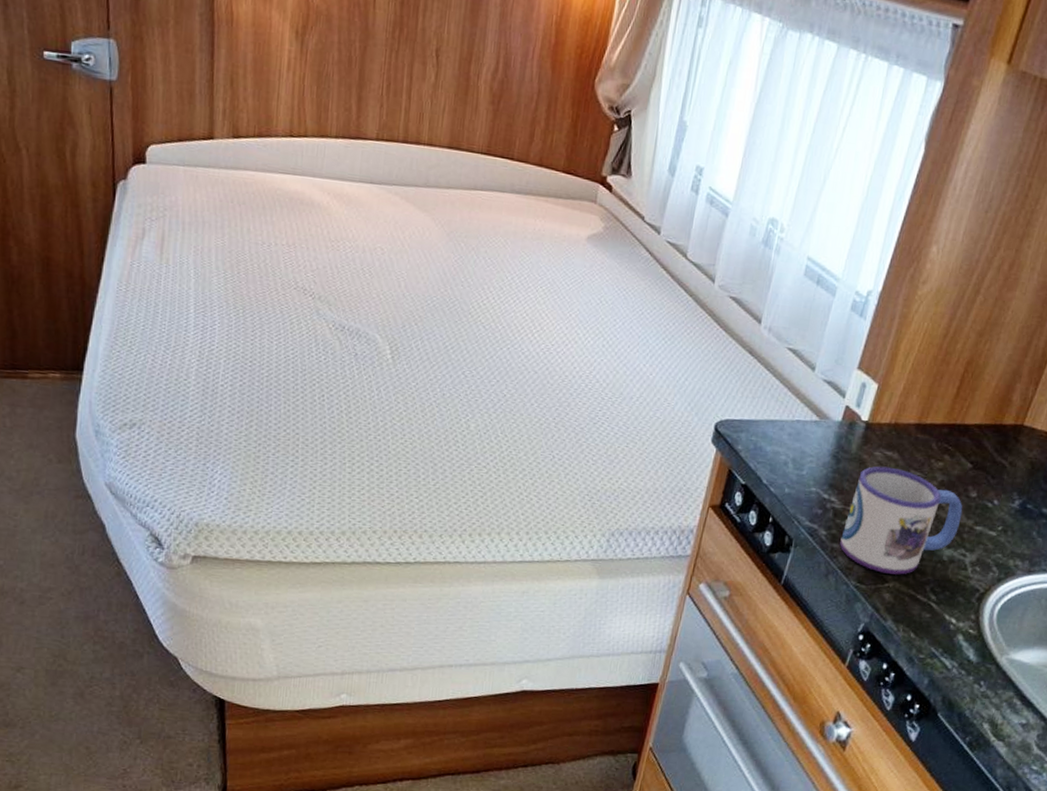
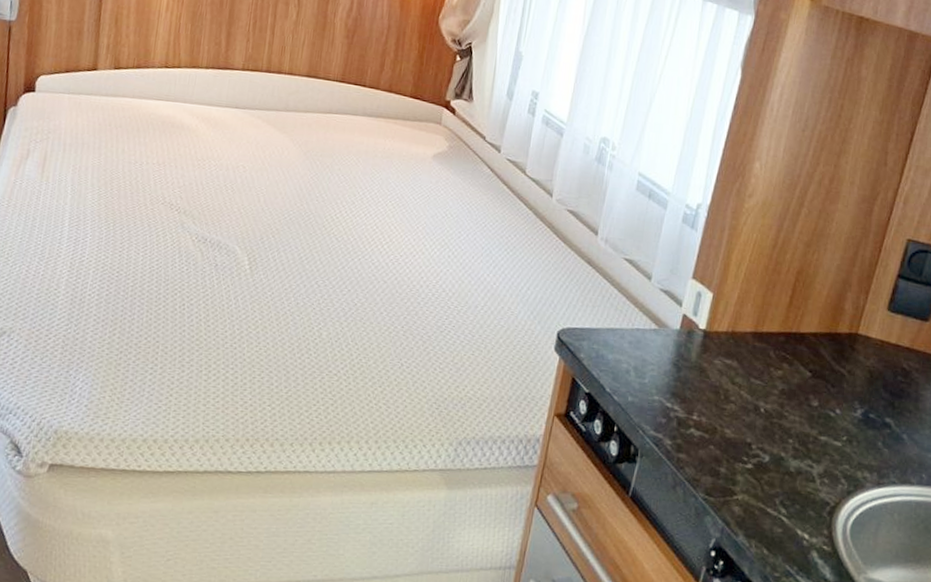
mug: present [840,466,963,575] -> none [685,374,806,487]

